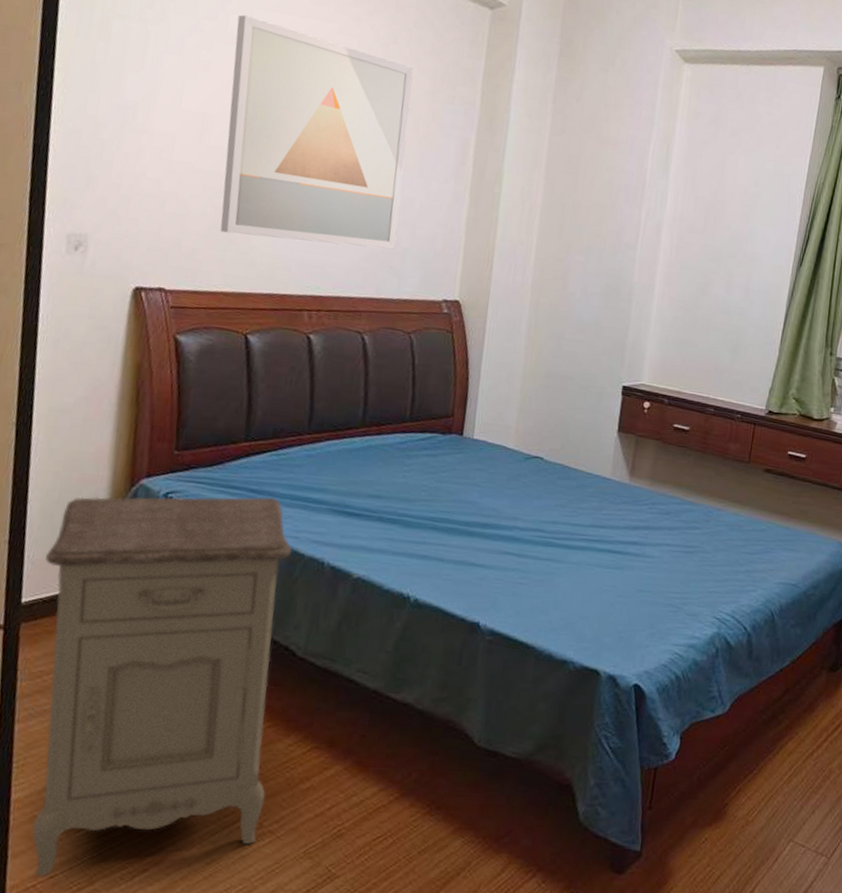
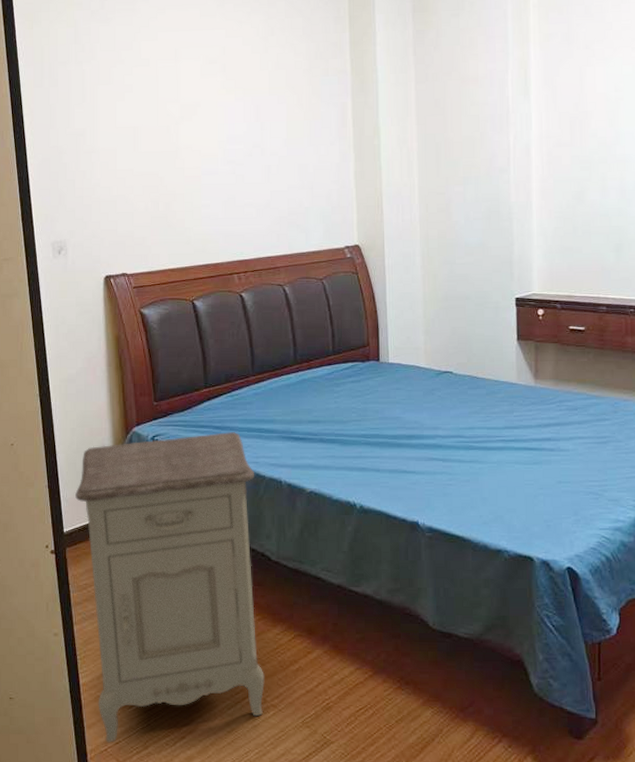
wall art: present [220,15,414,250] -> none [147,40,298,220]

